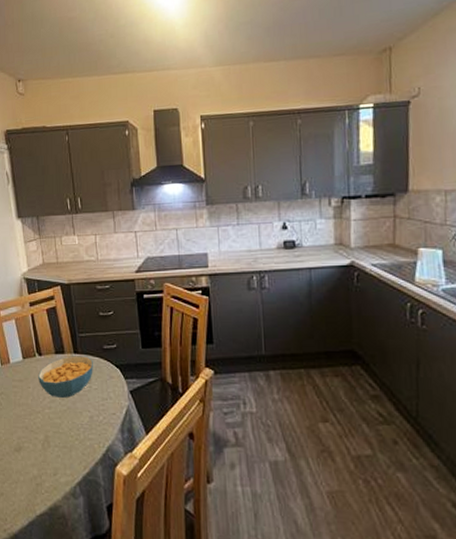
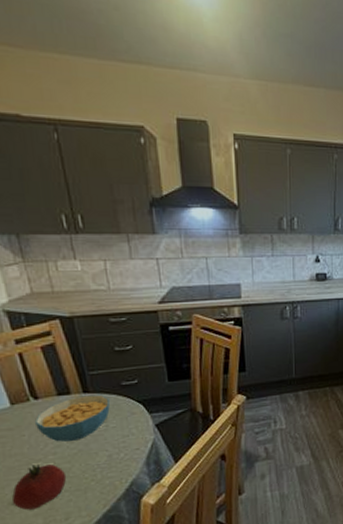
fruit: none [18,416,57,459] -> present [12,464,67,510]

